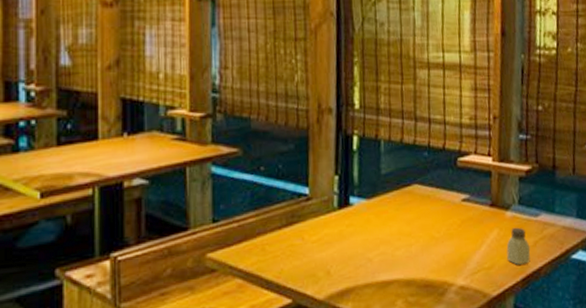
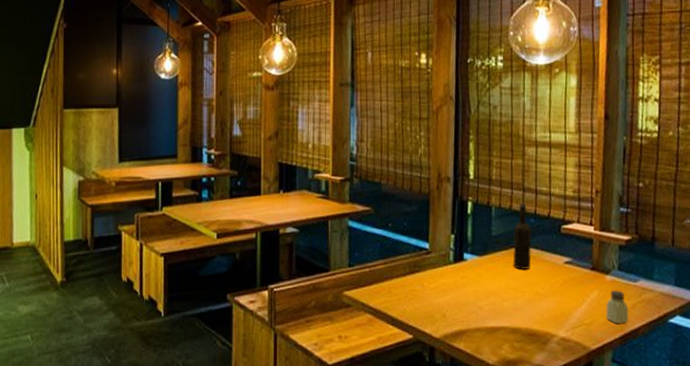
wine bottle: none [405,133,426,212] -> present [513,202,532,269]

